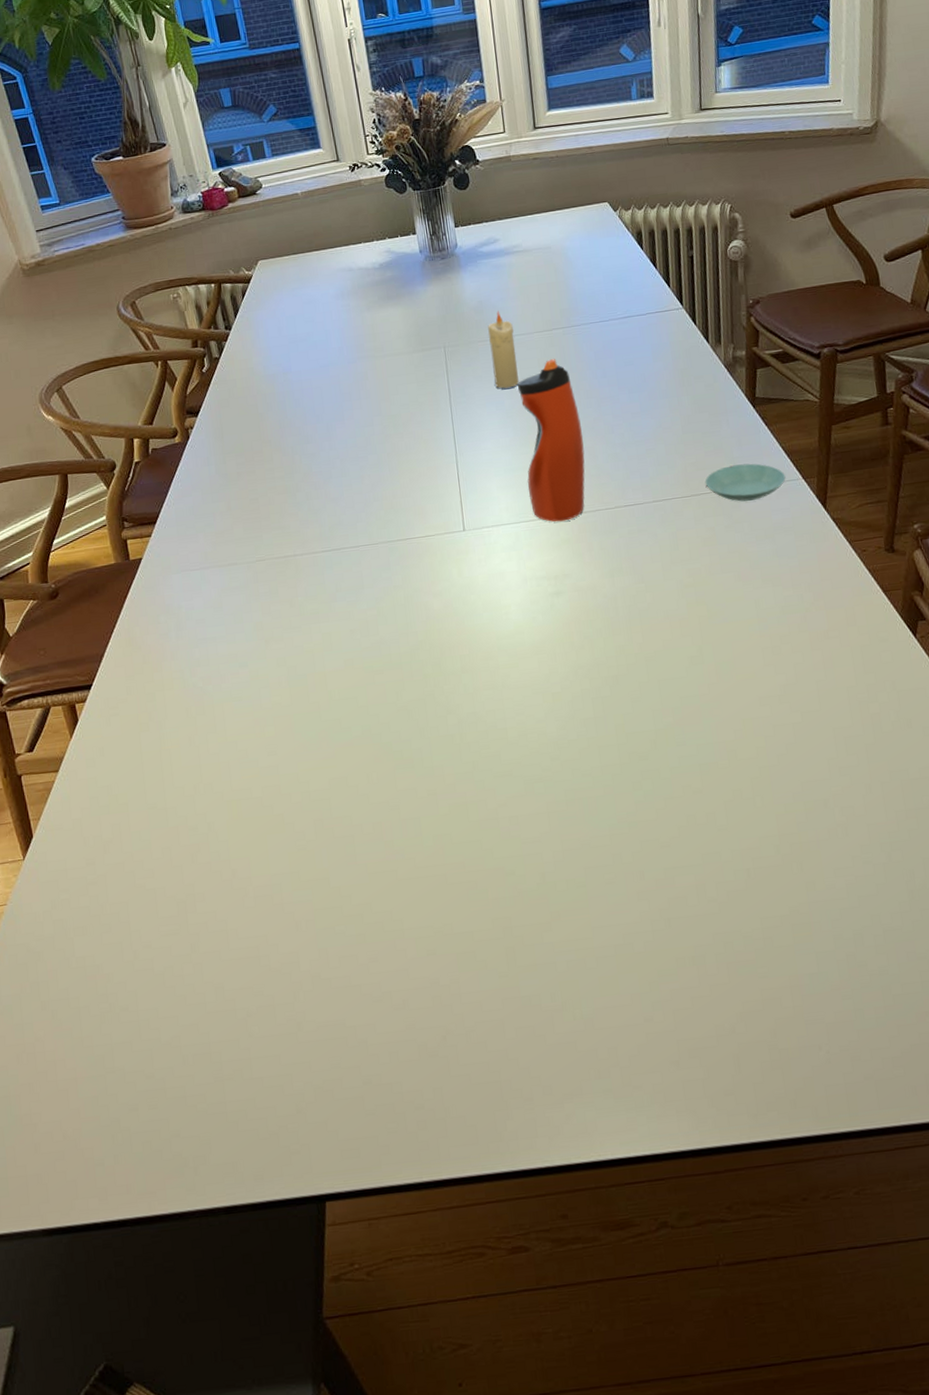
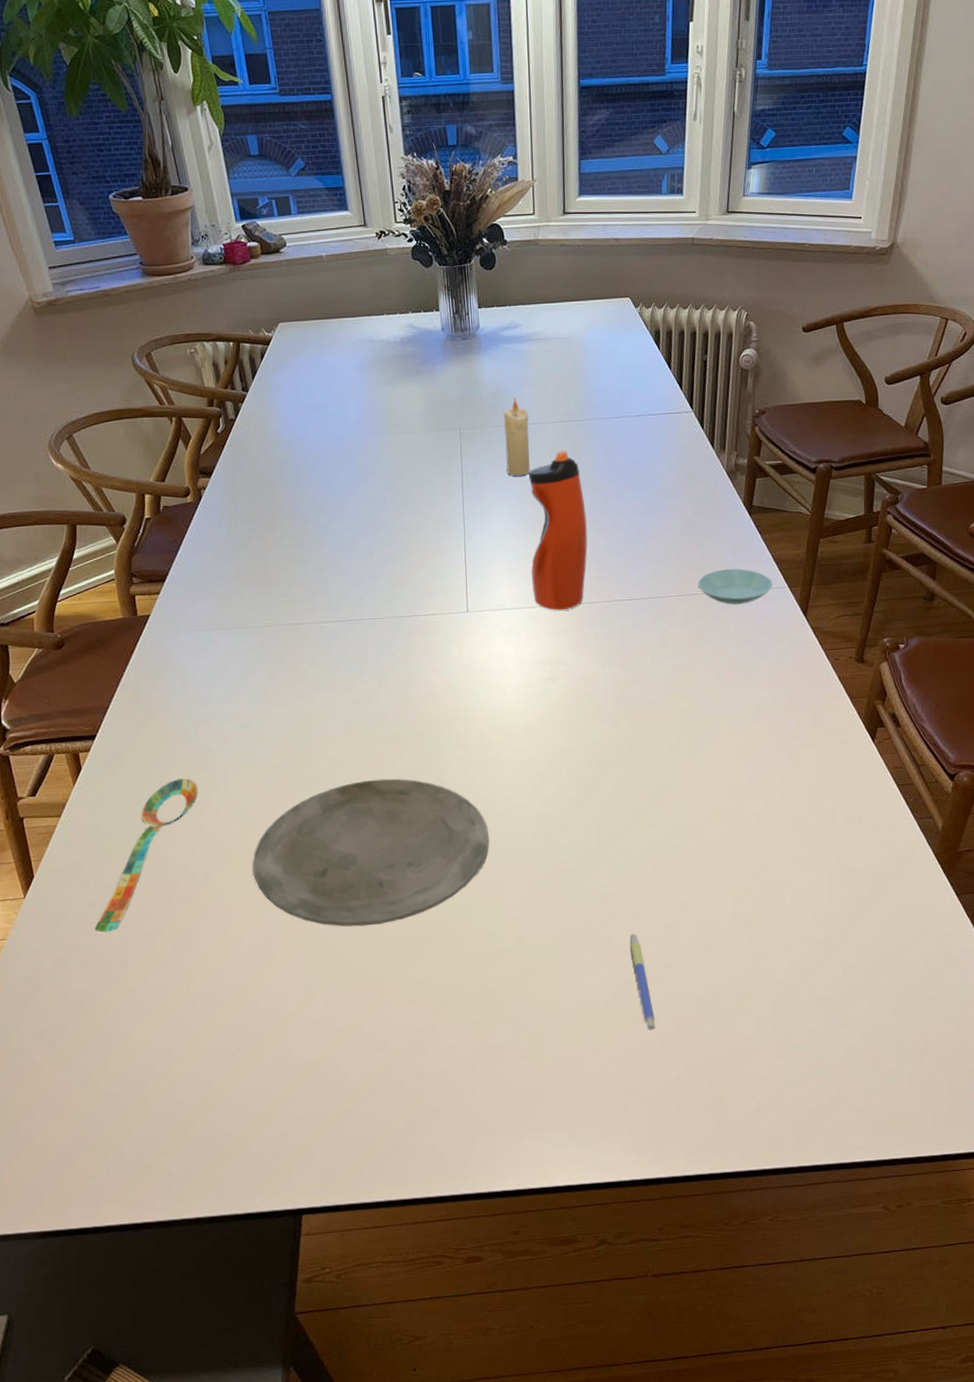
spoon: none [95,723,196,893] -> present [95,778,198,933]
plate: none [255,710,504,874] -> present [252,778,490,927]
pen: none [666,865,702,975] -> present [630,934,655,1031]

